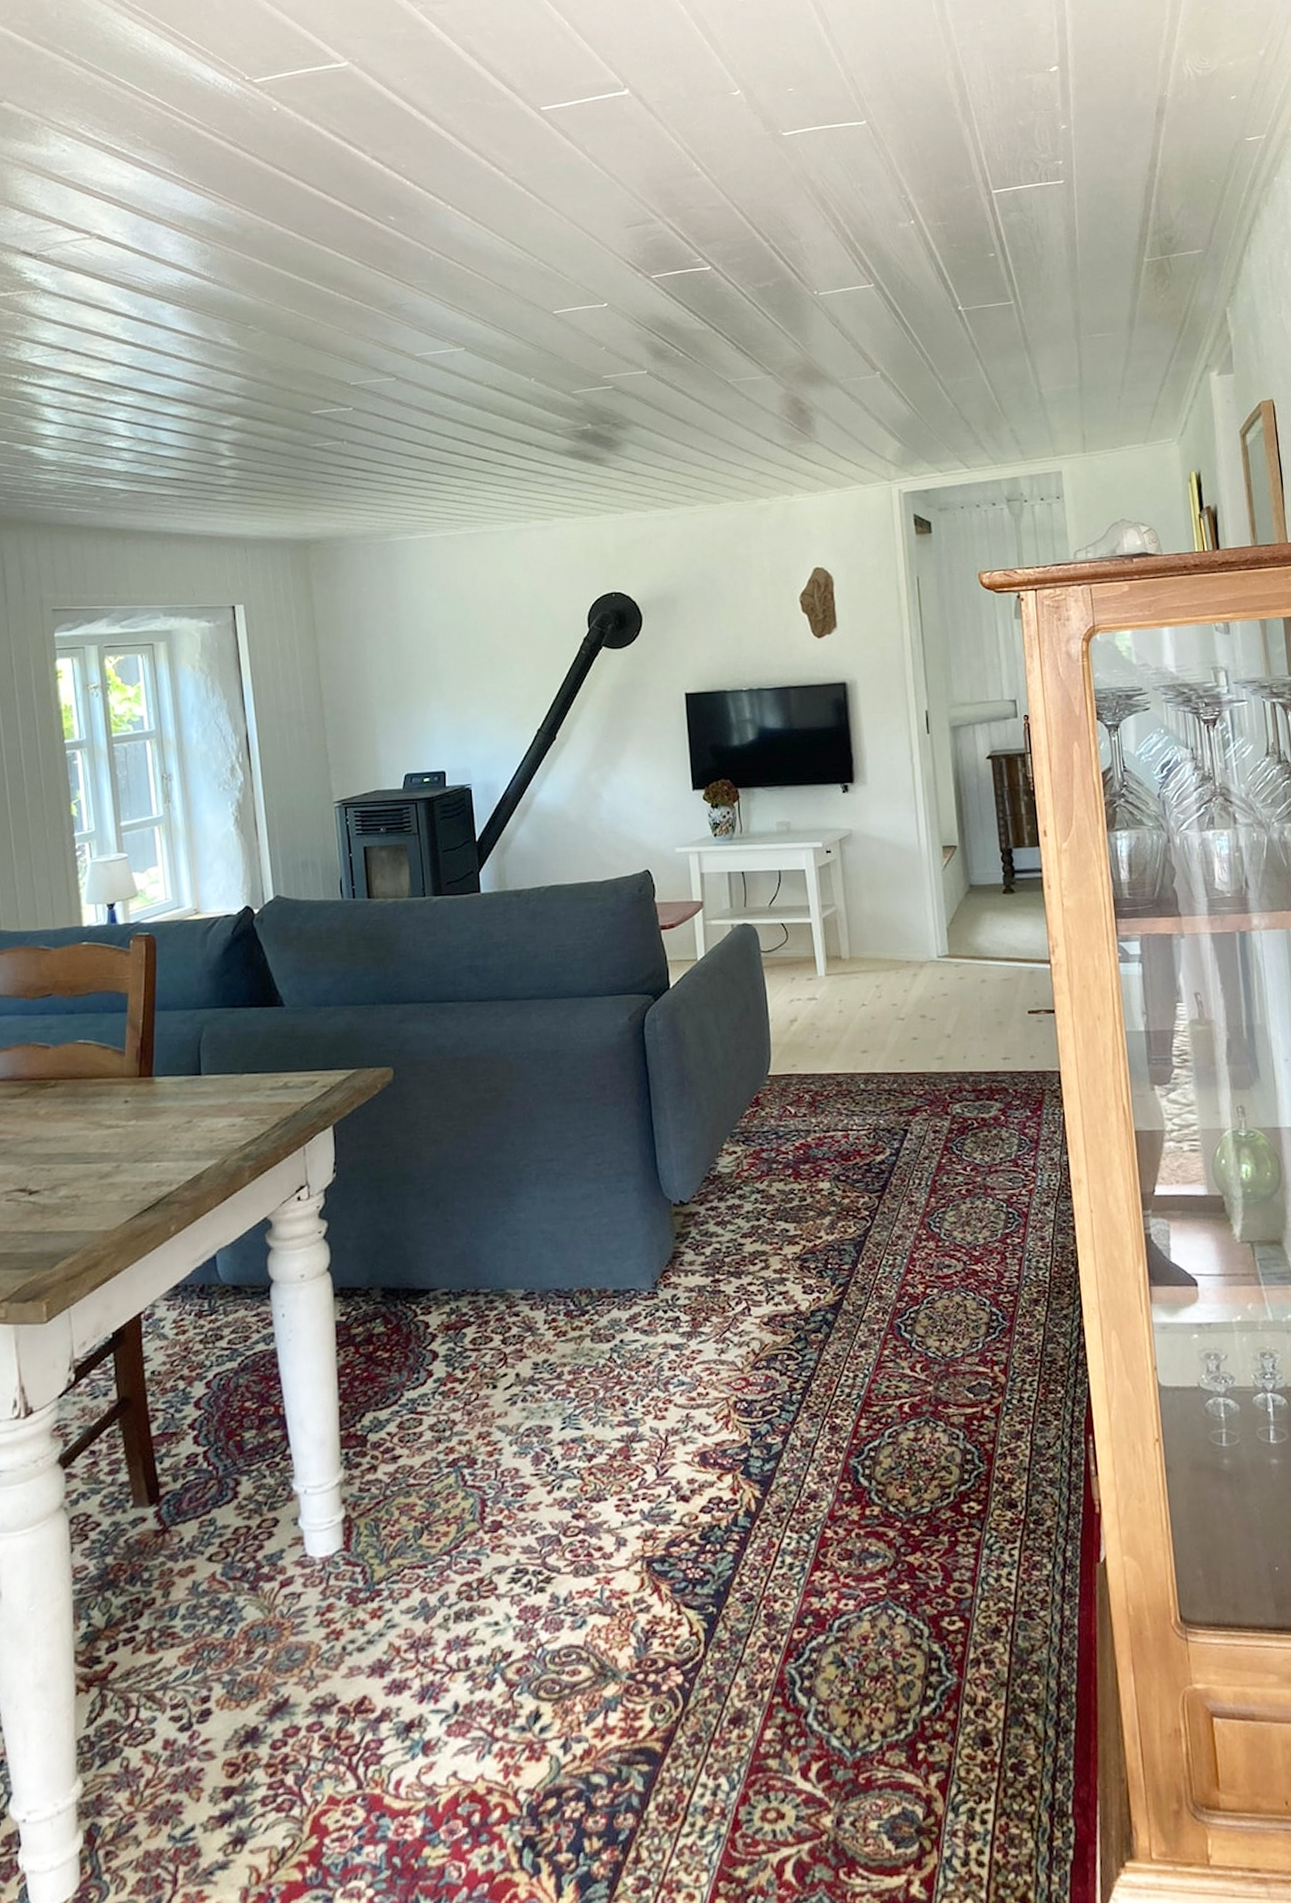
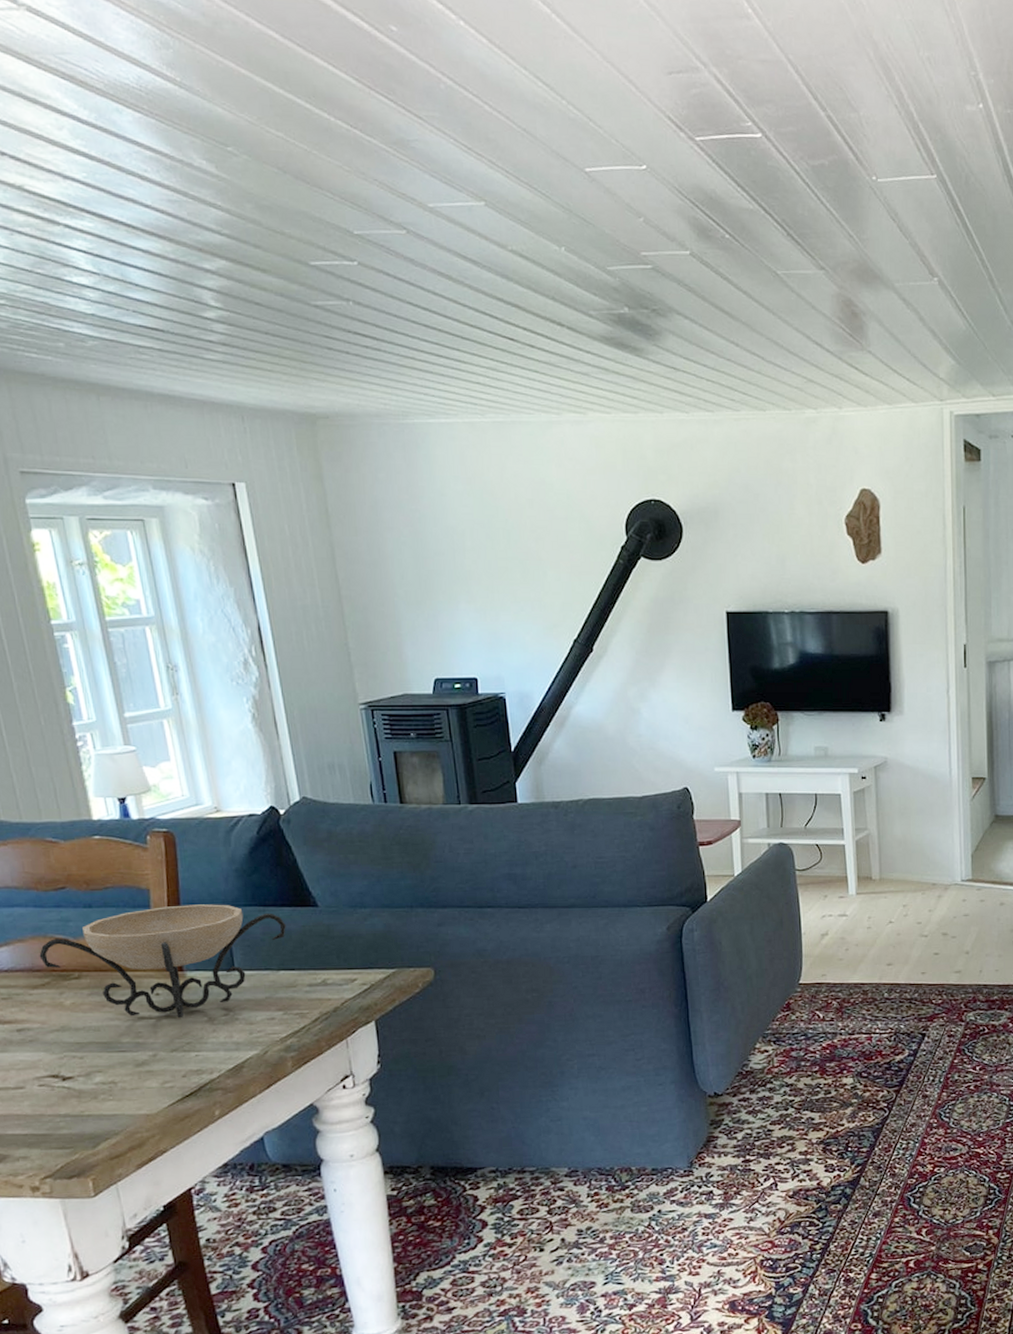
decorative bowl: none [21,1006,252,1127] -> present [39,904,286,1019]

